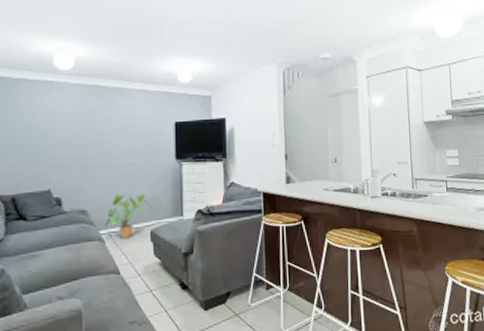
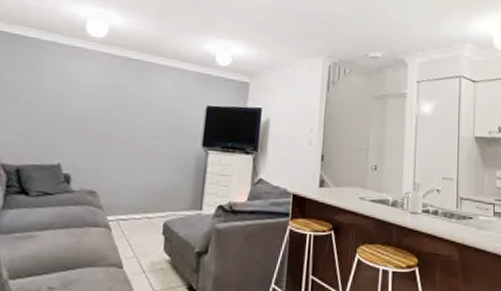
house plant: present [105,192,151,238] -> none [114,176,169,228]

